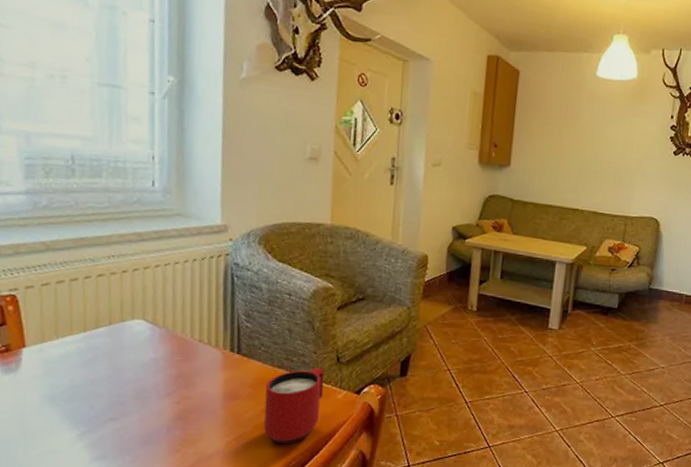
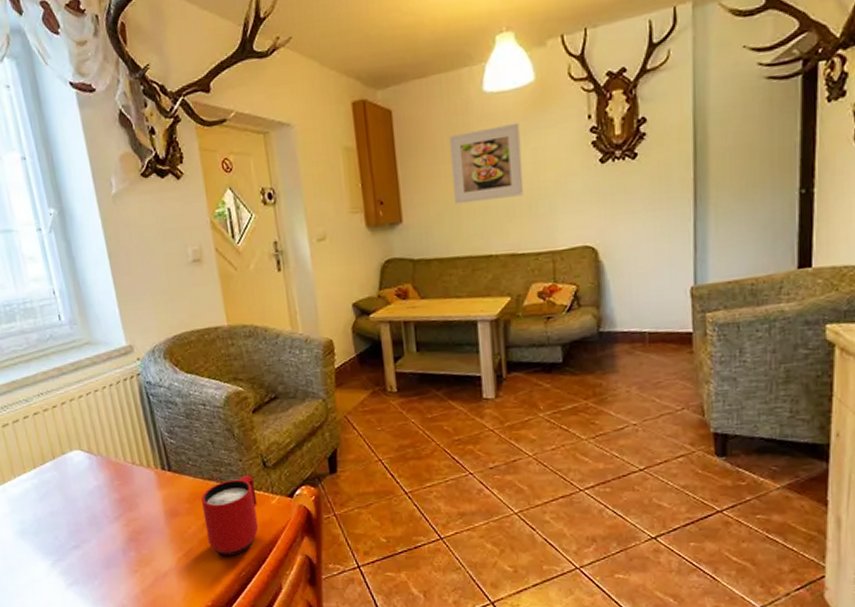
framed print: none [557,104,619,166] -> present [450,122,524,205]

